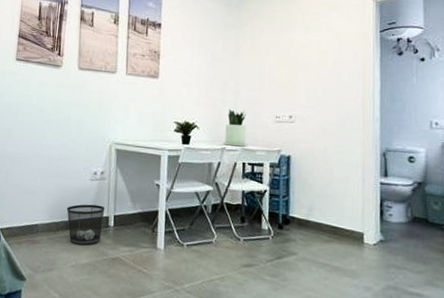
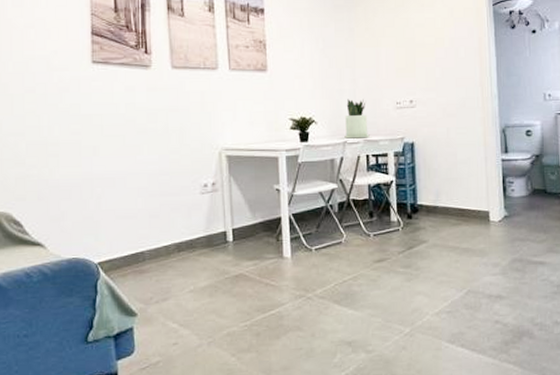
waste bin: present [66,204,105,245] -> none [176,220,221,267]

